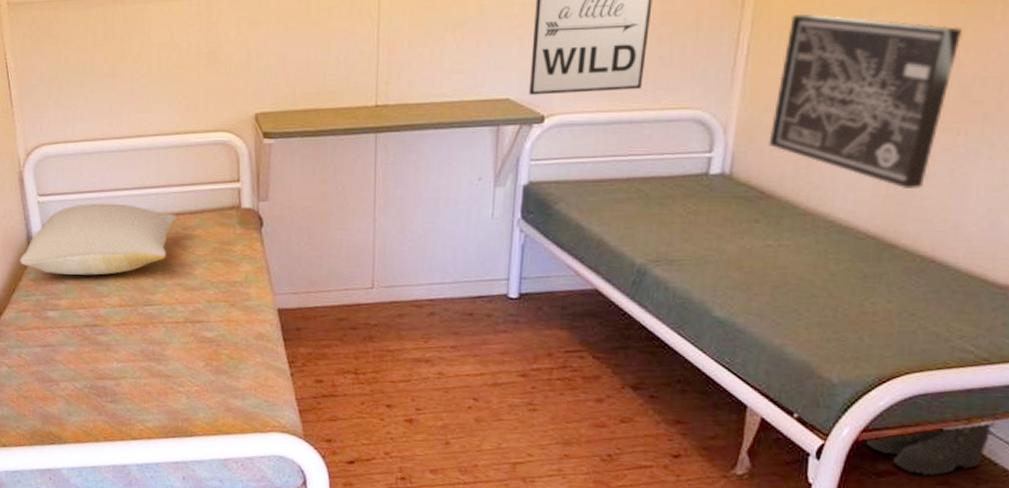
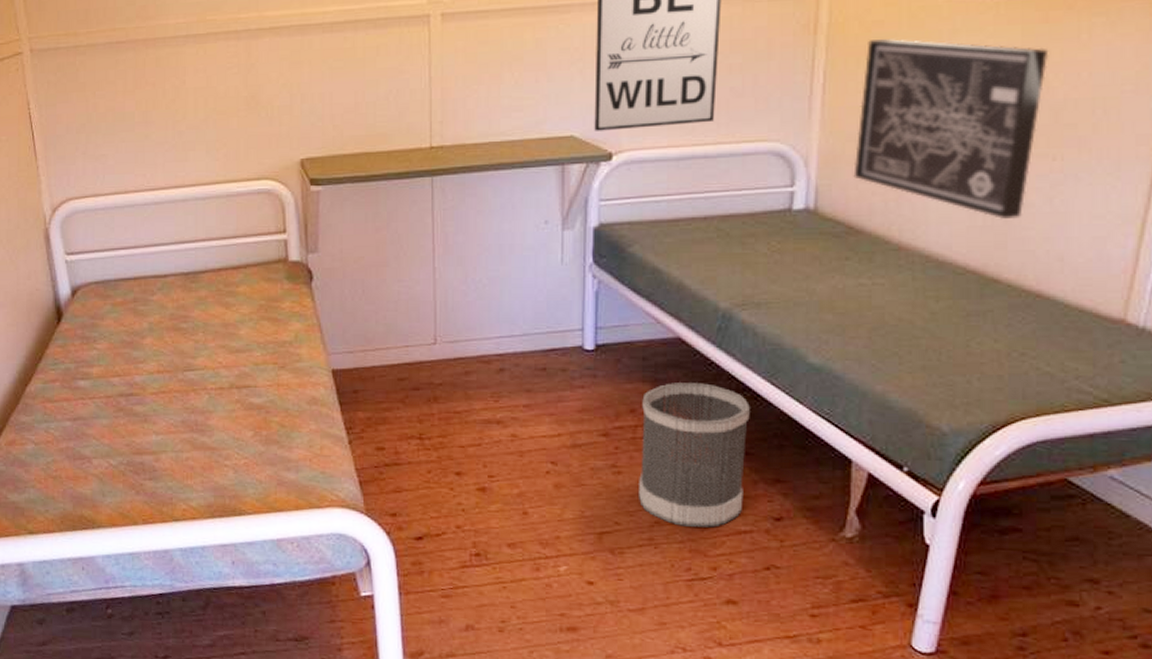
pillow: present [20,203,178,275] -> none [46,260,219,339]
wastebasket: none [551,330,657,462] -> present [639,383,750,528]
boots: present [867,420,995,476] -> none [986,467,1122,532]

